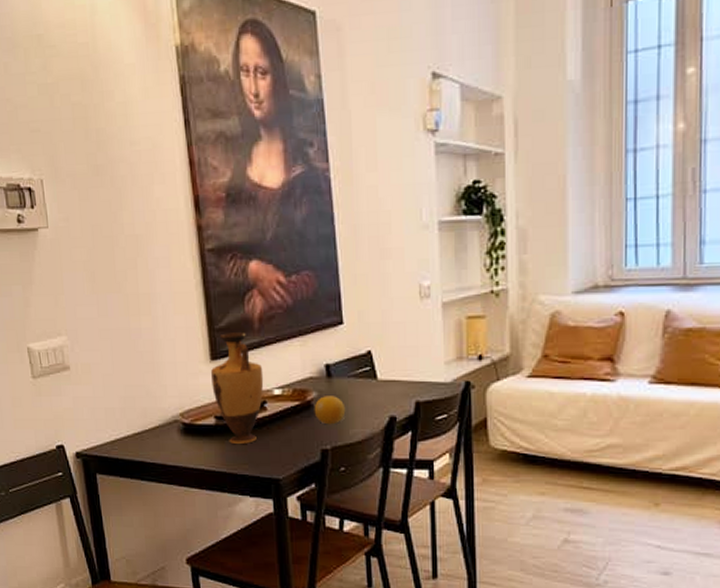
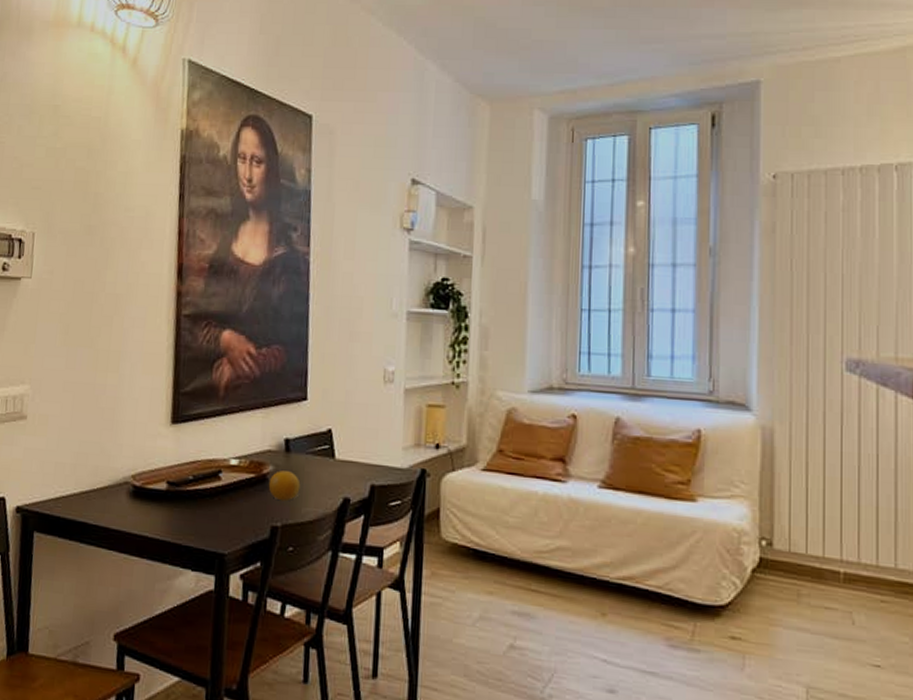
vase: present [211,332,264,444] -> none [168,397,223,513]

